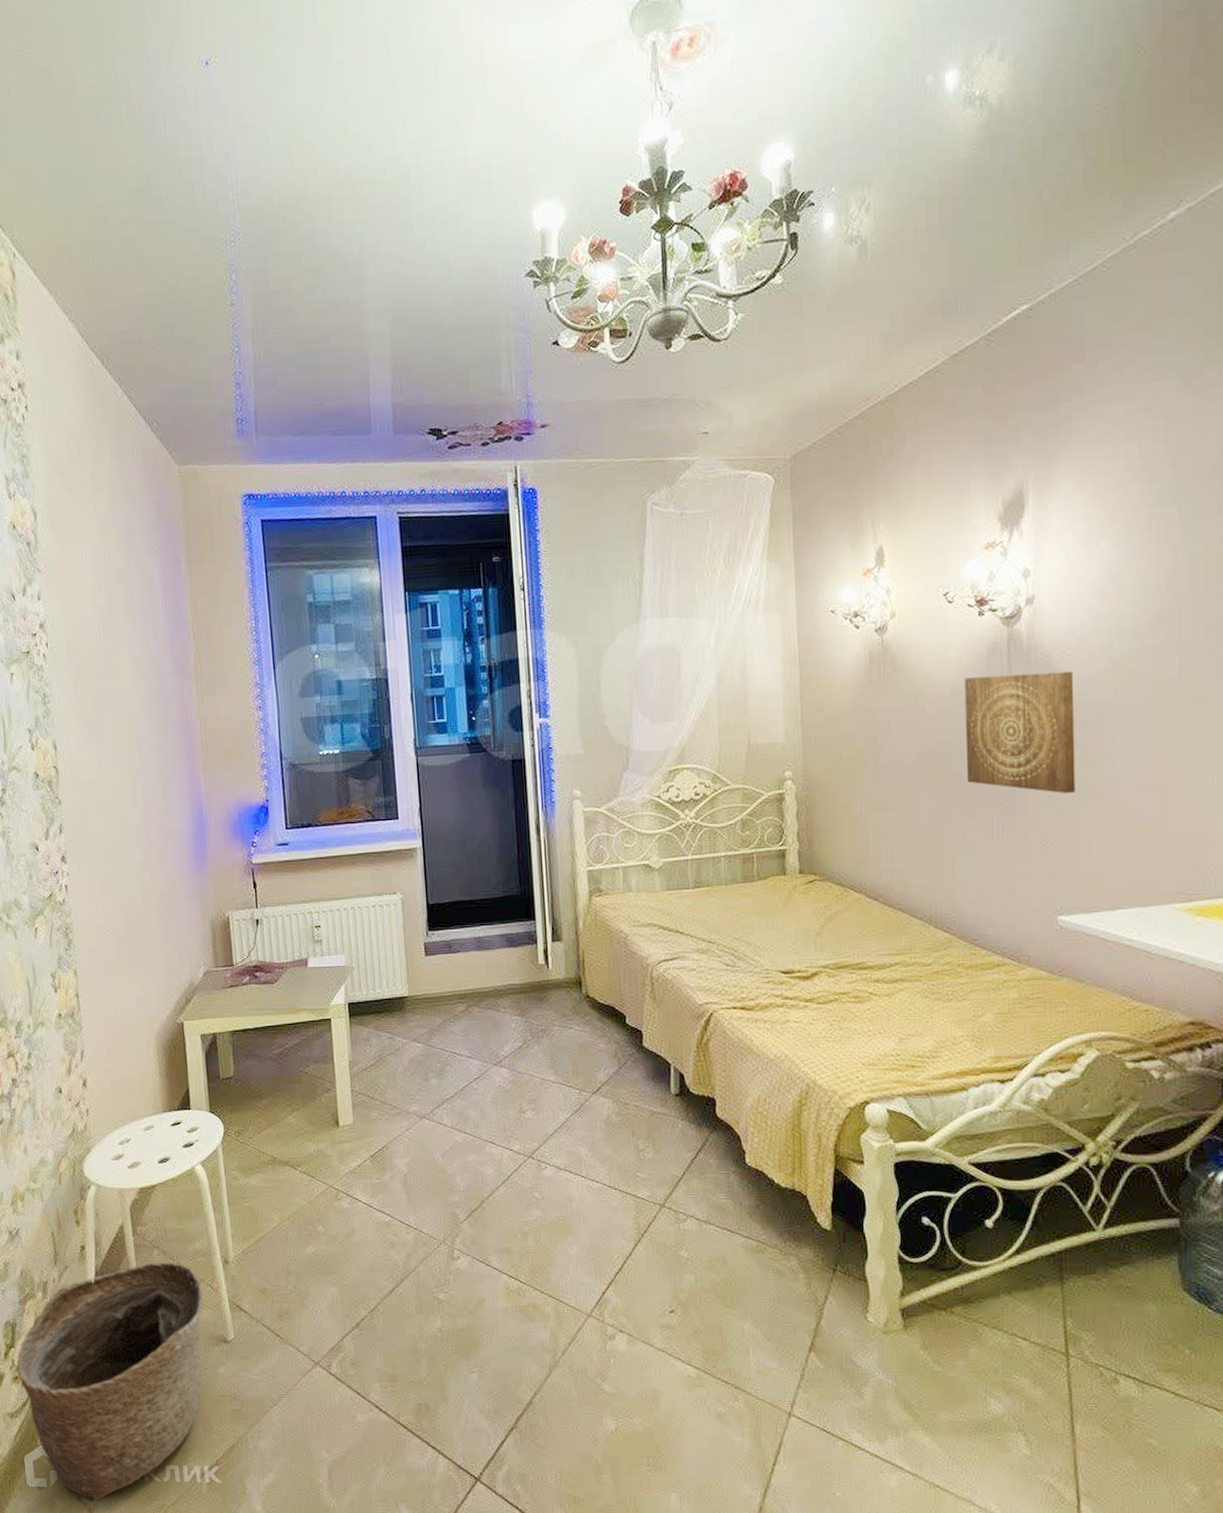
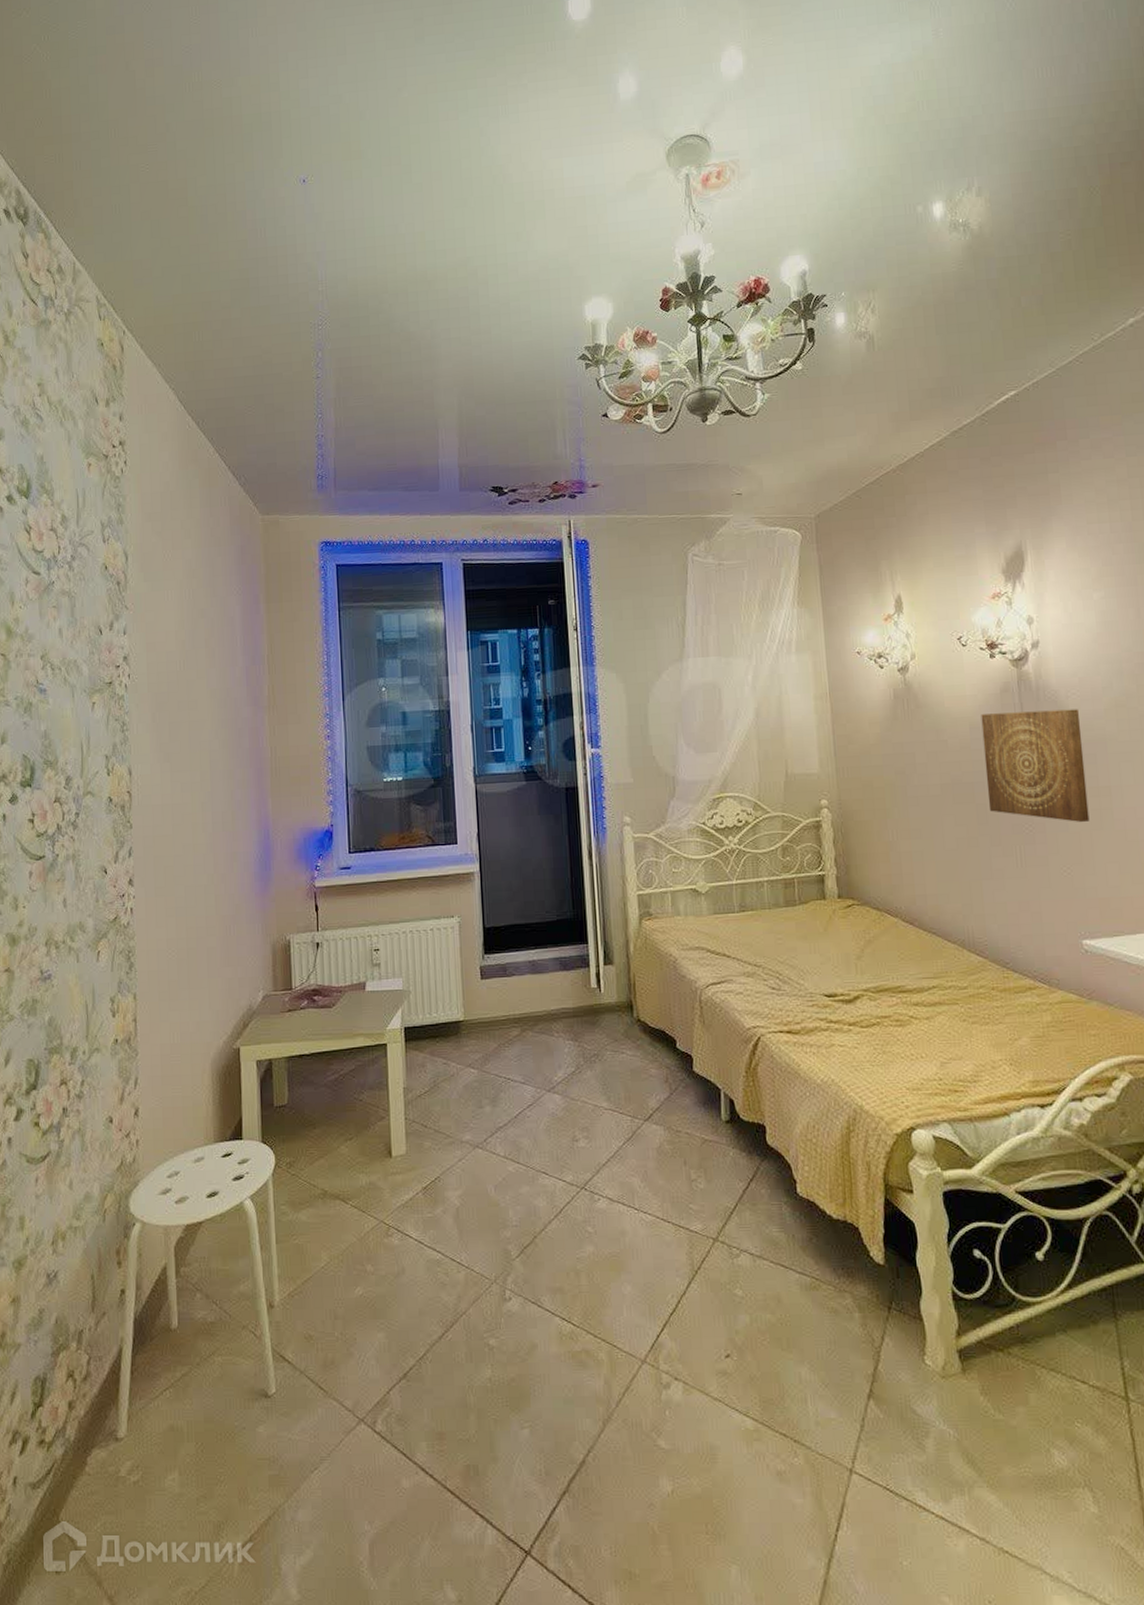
basket: present [17,1262,204,1502] -> none [43,1306,246,1588]

